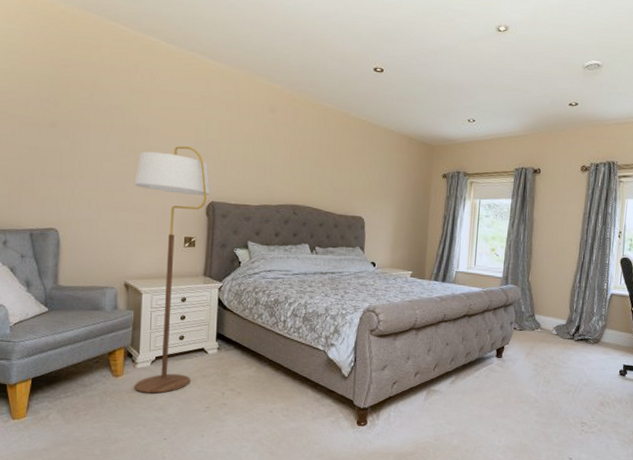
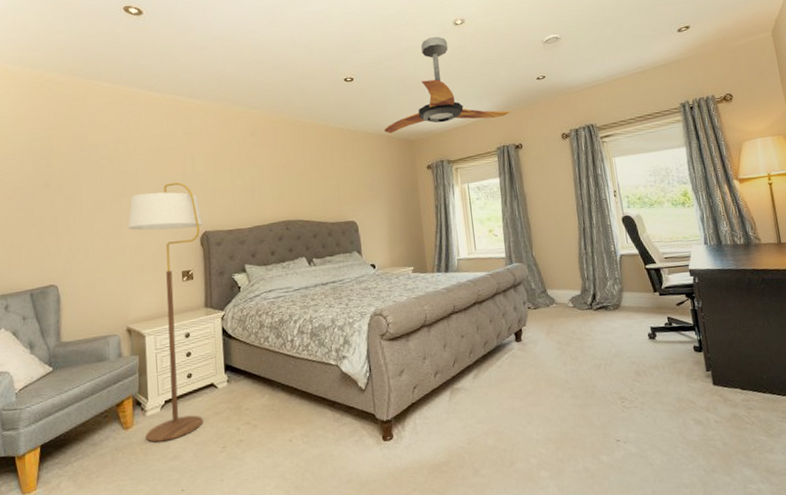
ceiling fan: none [406,40,537,138] -> present [384,36,511,134]

